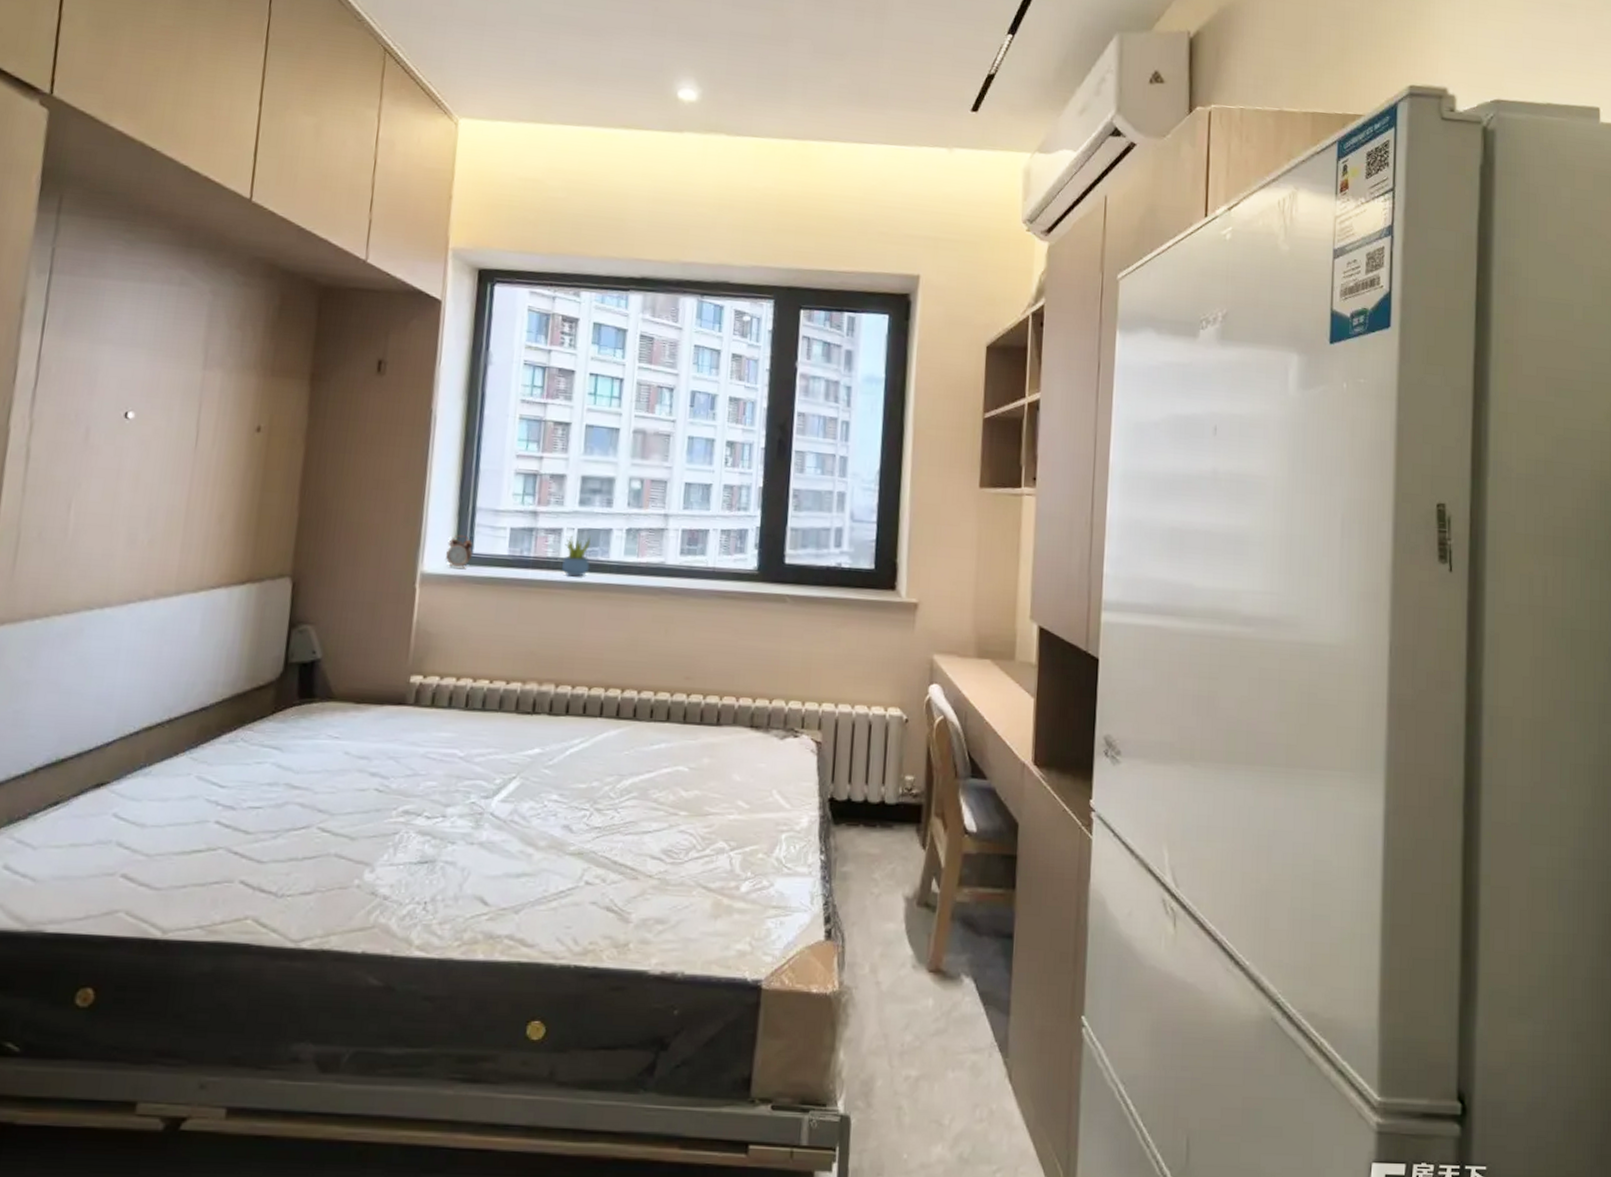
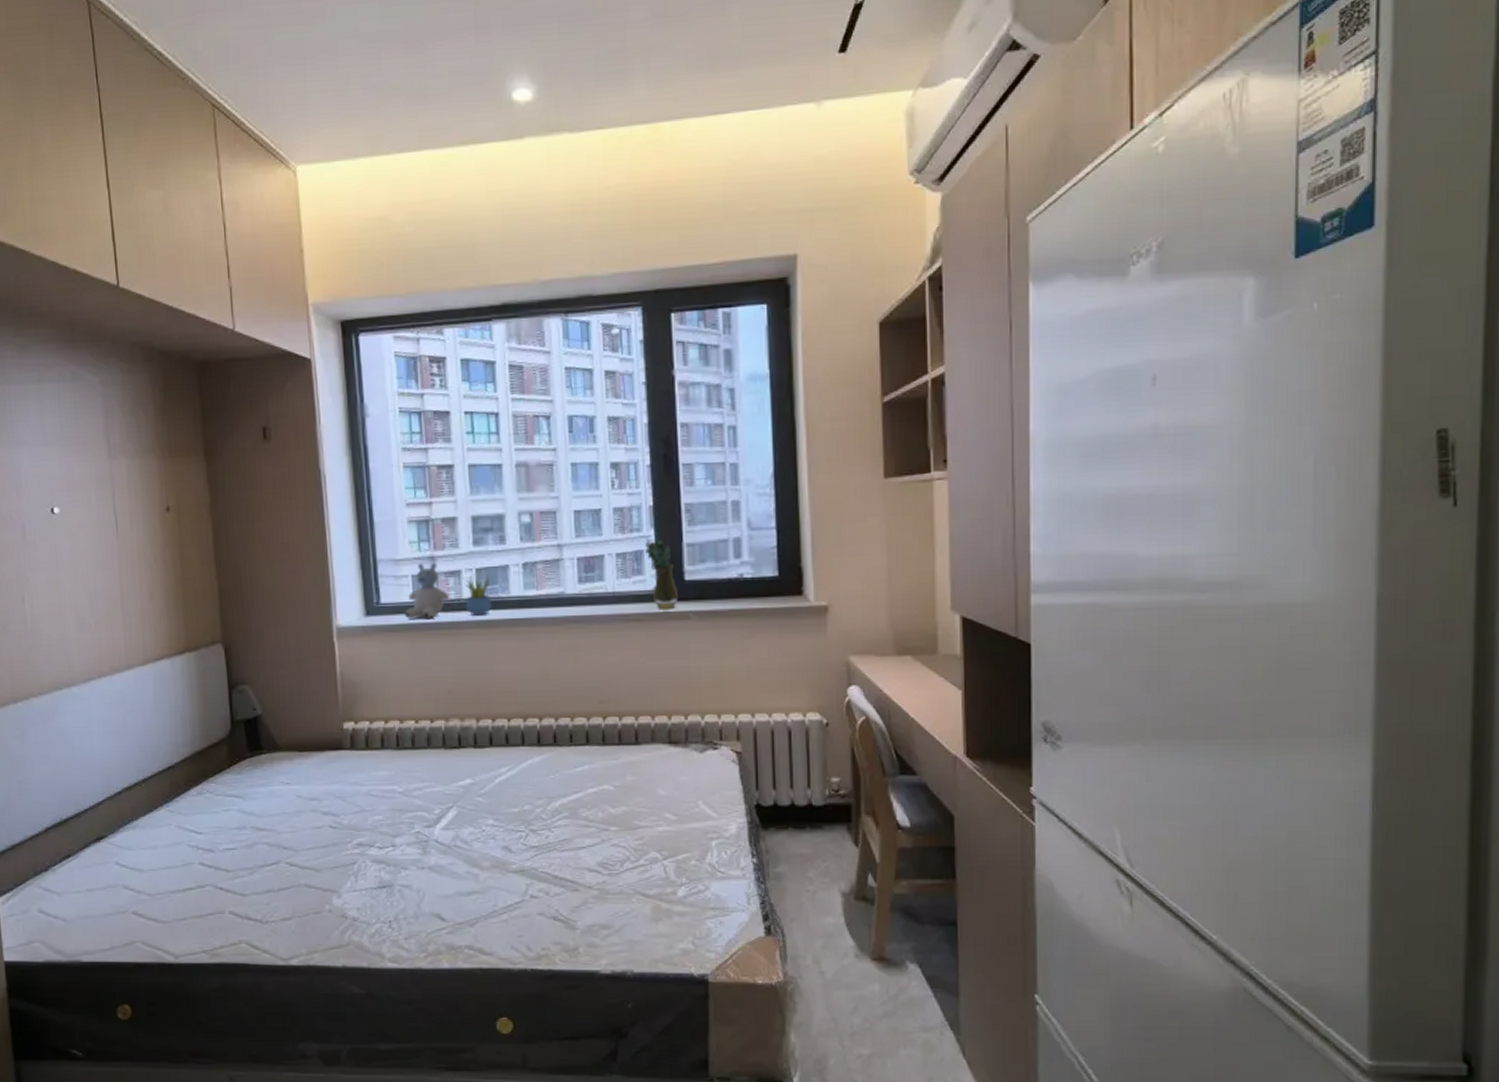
alarm clock: present [446,534,473,568] -> none [356,587,380,619]
stuffed bear: none [496,517,546,575] -> present [404,563,449,620]
vase: none [749,518,777,592] -> present [644,538,679,612]

